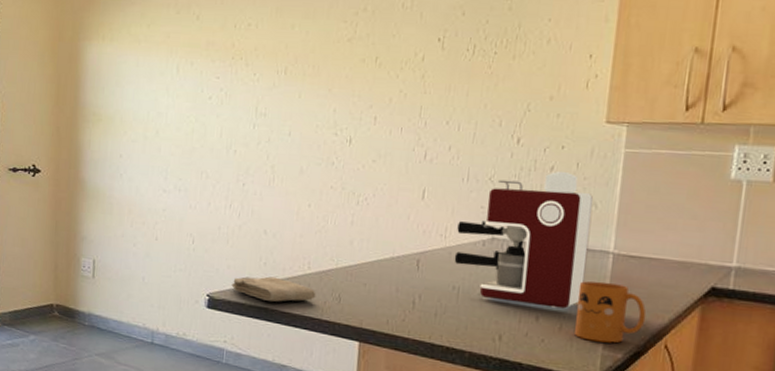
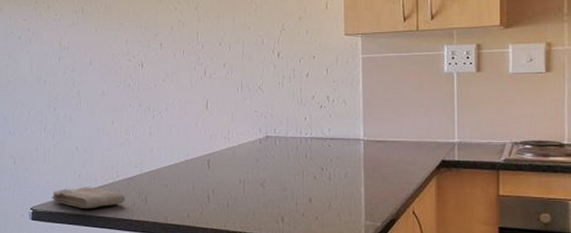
coffee maker: present [454,171,594,309] -> none [238,76,344,189]
mug: present [575,281,647,343] -> none [340,164,395,214]

